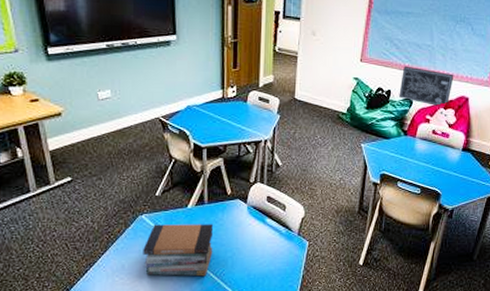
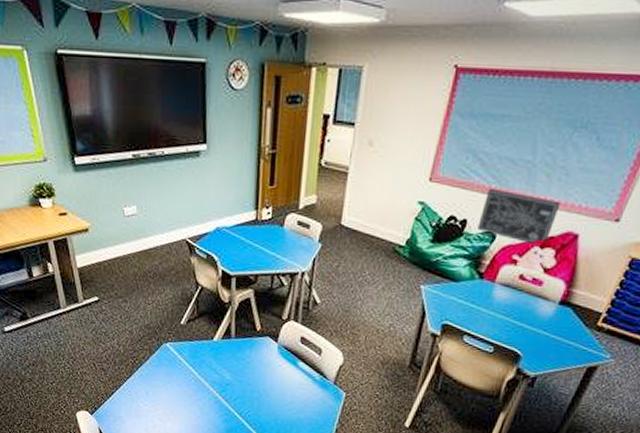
book stack: present [143,224,213,277] -> none [167,354,239,415]

